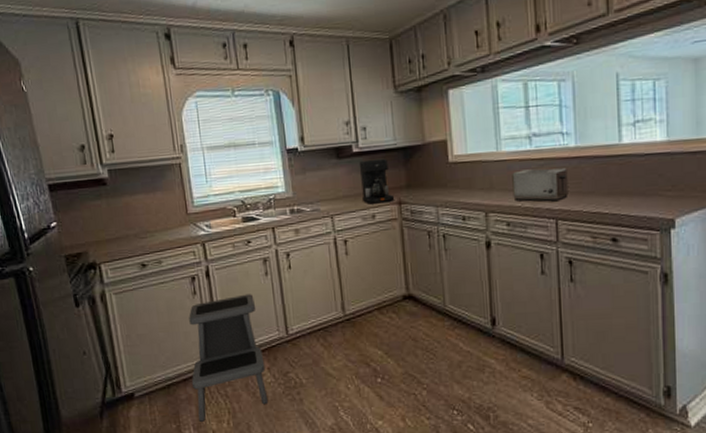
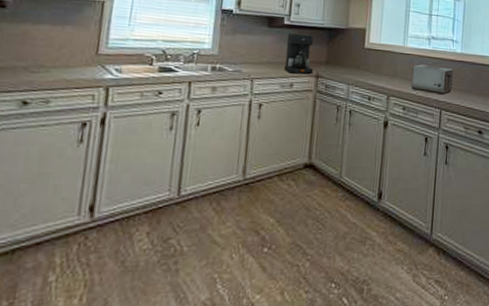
step stool: present [189,294,269,422] -> none [41,148,151,297]

